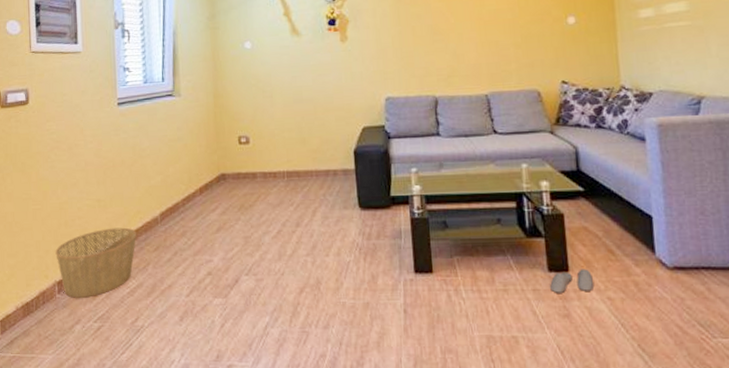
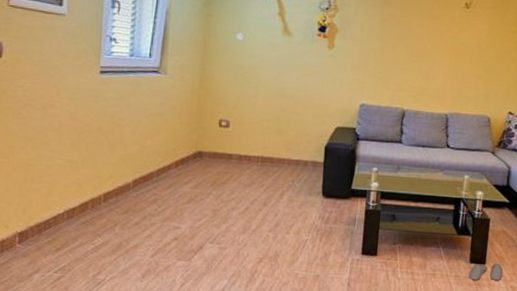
basket: present [55,227,137,298] -> none [19,188,108,250]

